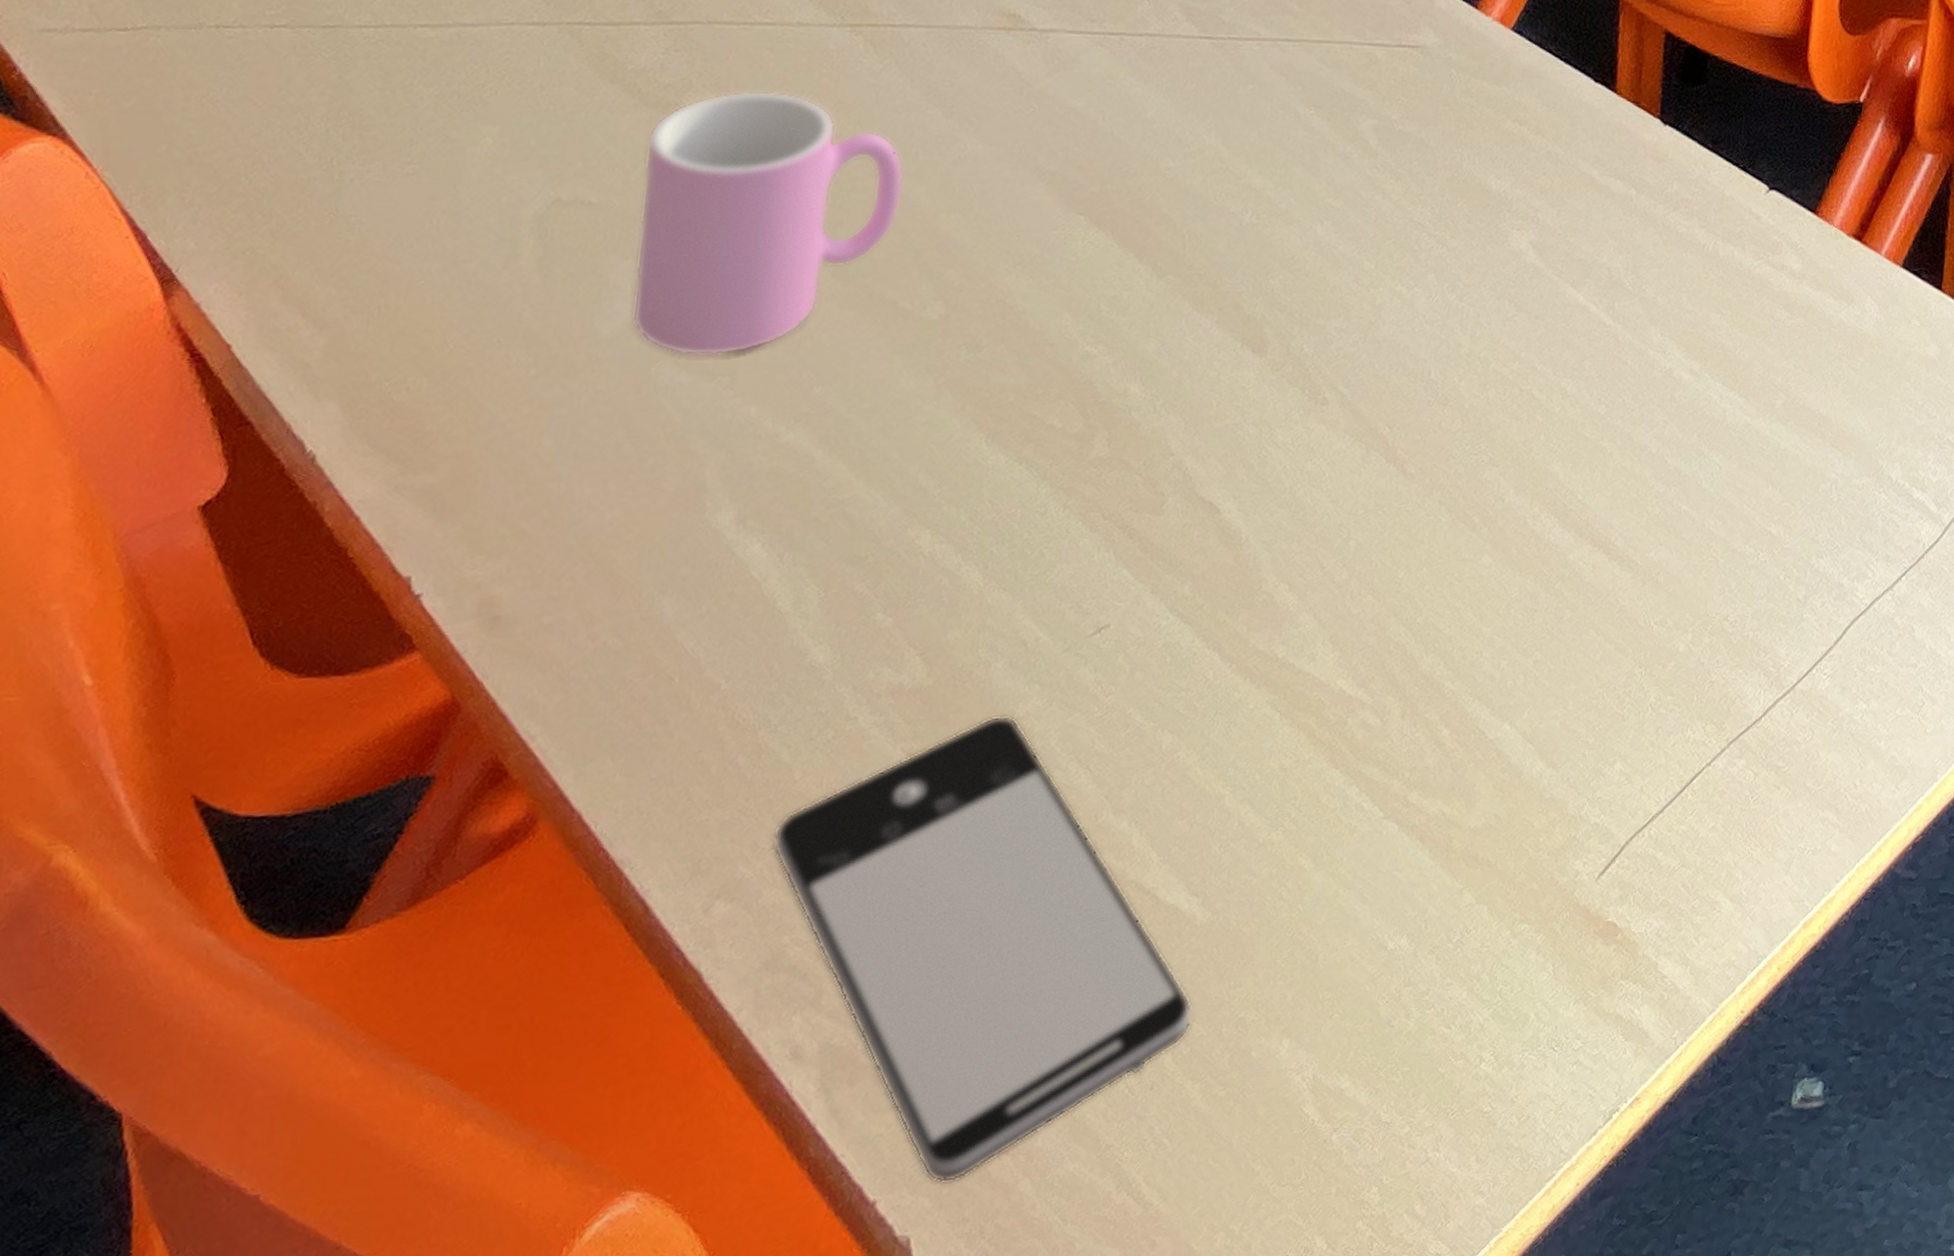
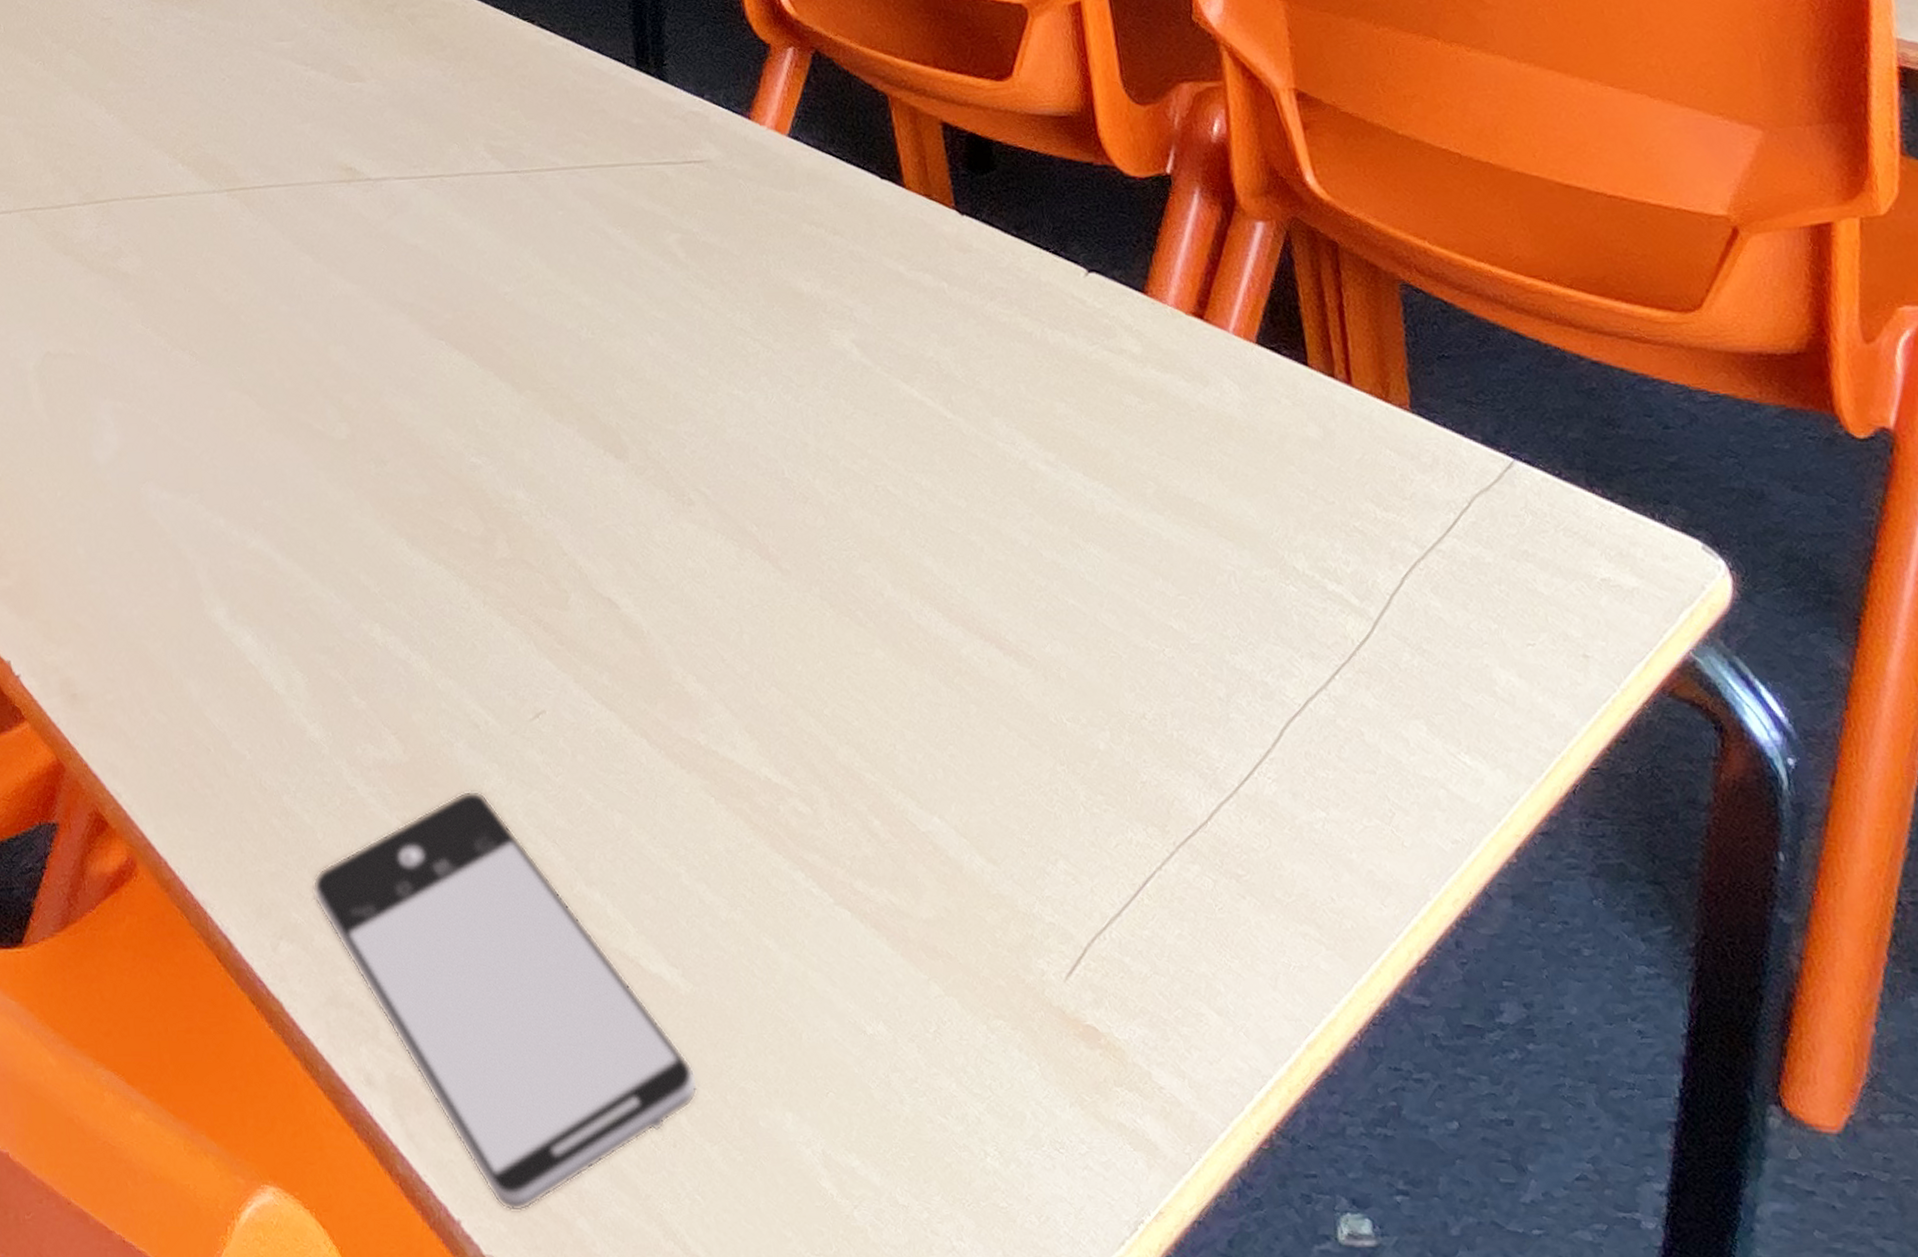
cup: present [631,90,905,356] -> none [99,251,297,477]

